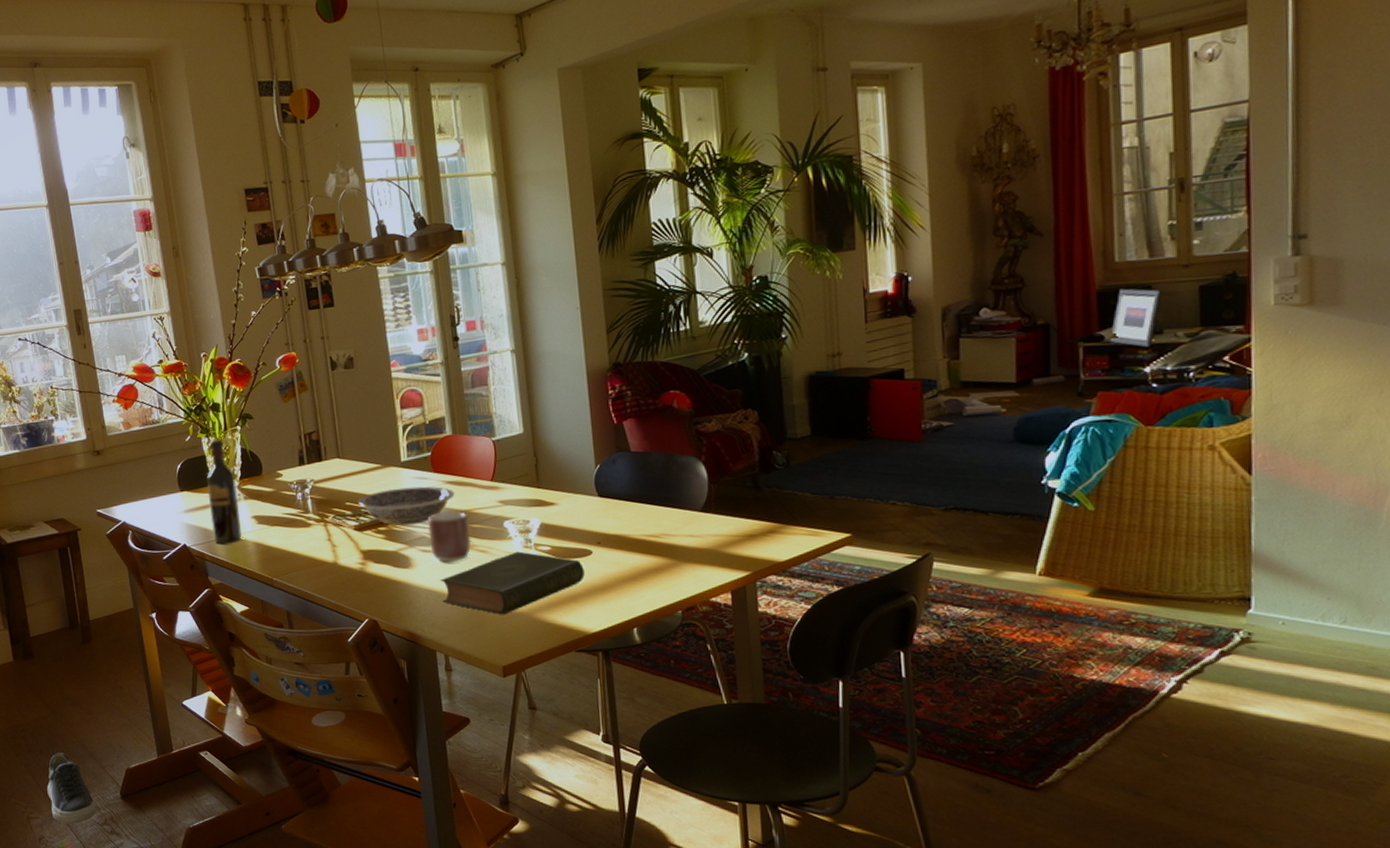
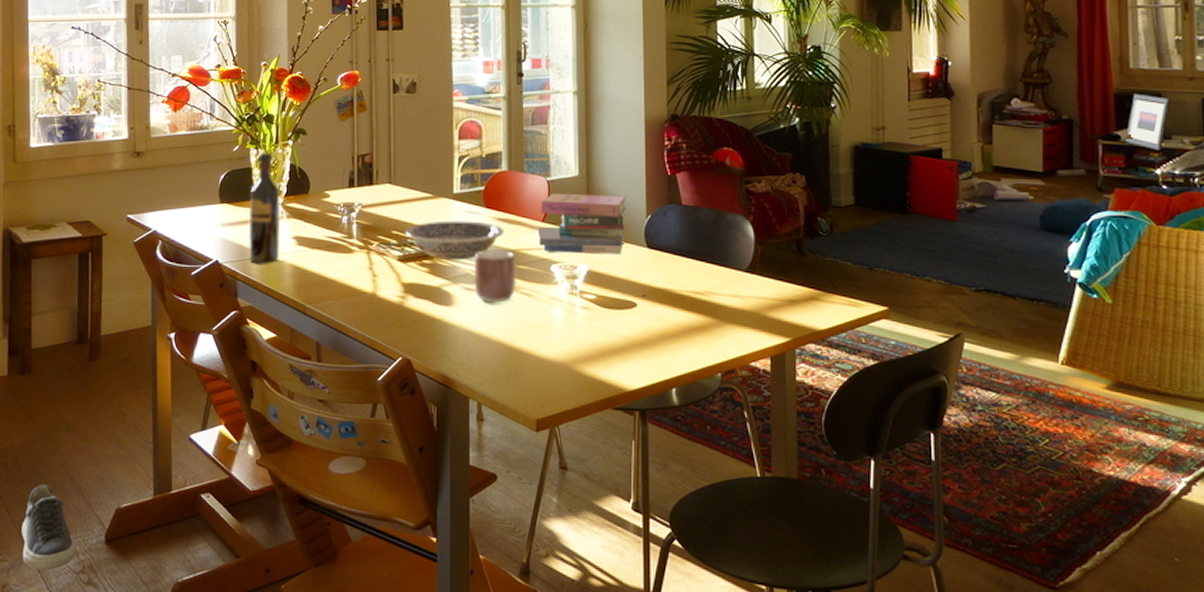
book: present [440,551,585,615] -> none [481,297,627,364]
books: none [487,449,575,509] -> present [537,193,626,254]

